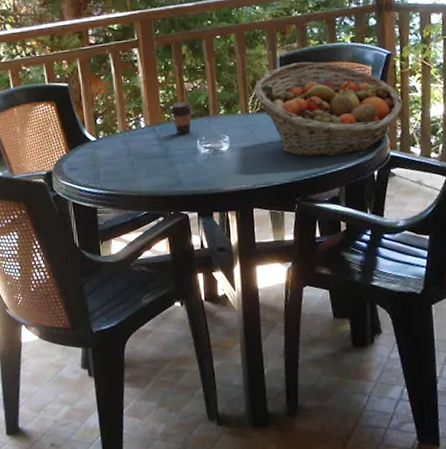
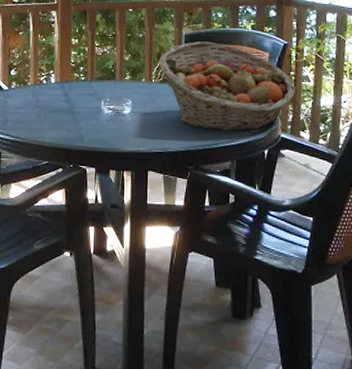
coffee cup: present [169,101,193,135] -> none [79,64,101,95]

